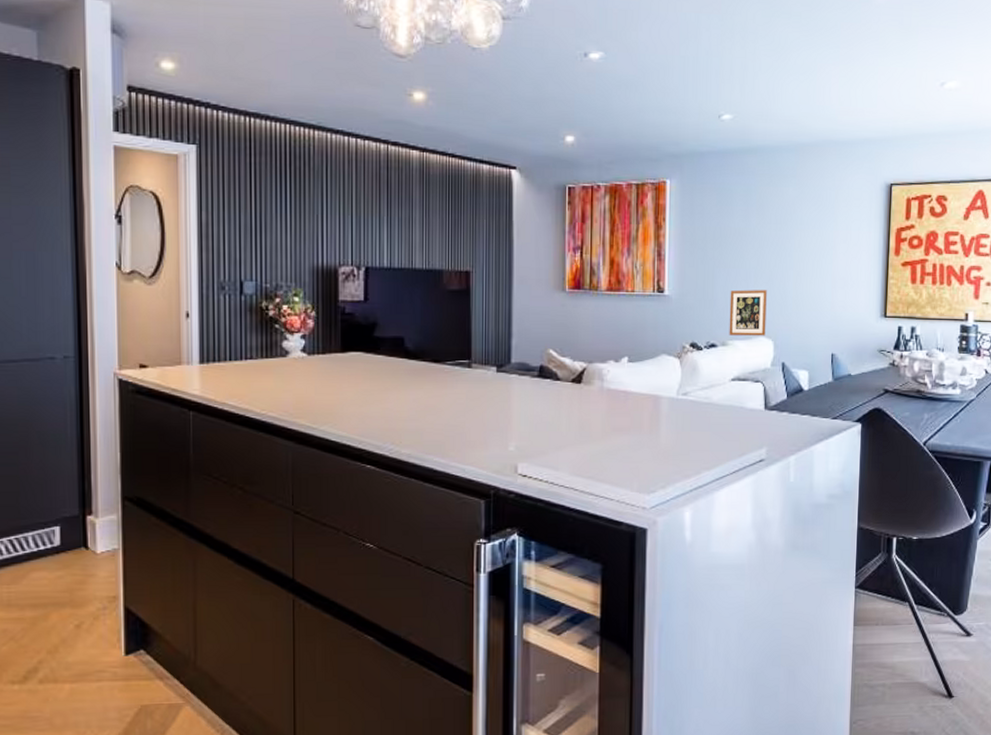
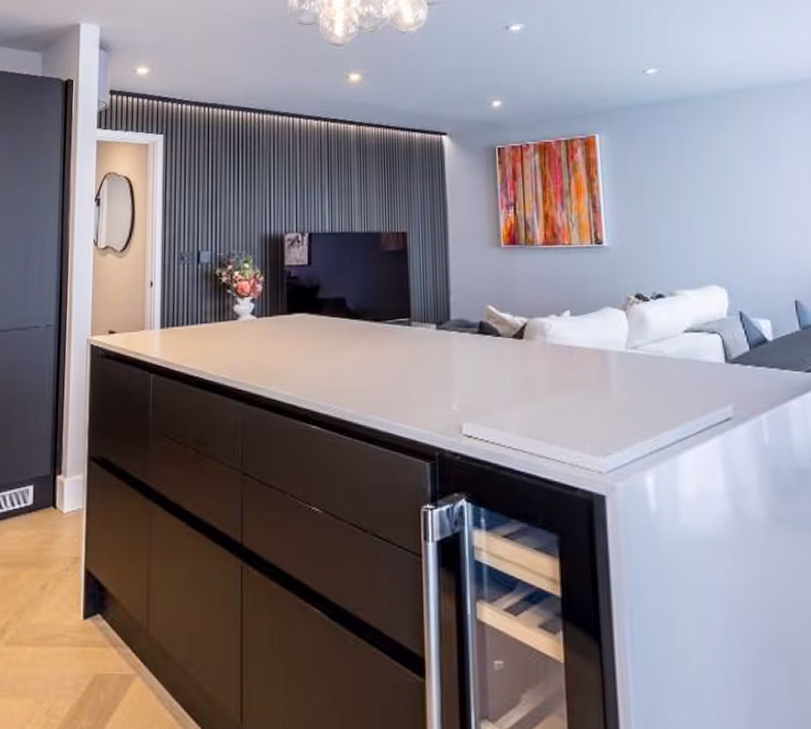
picture frame: present [729,289,767,336] -> none [673,237,717,285]

